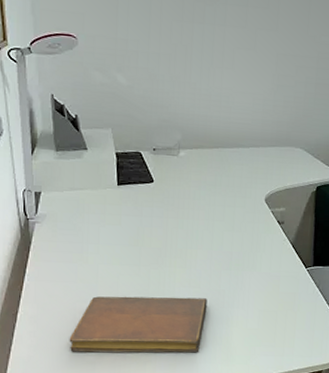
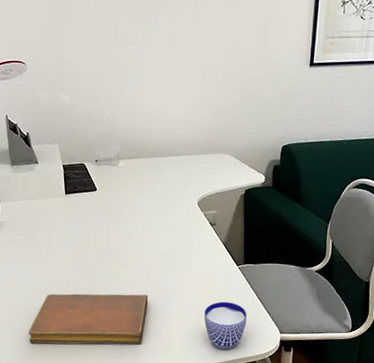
cup: none [268,306,315,359] -> present [203,301,247,351]

